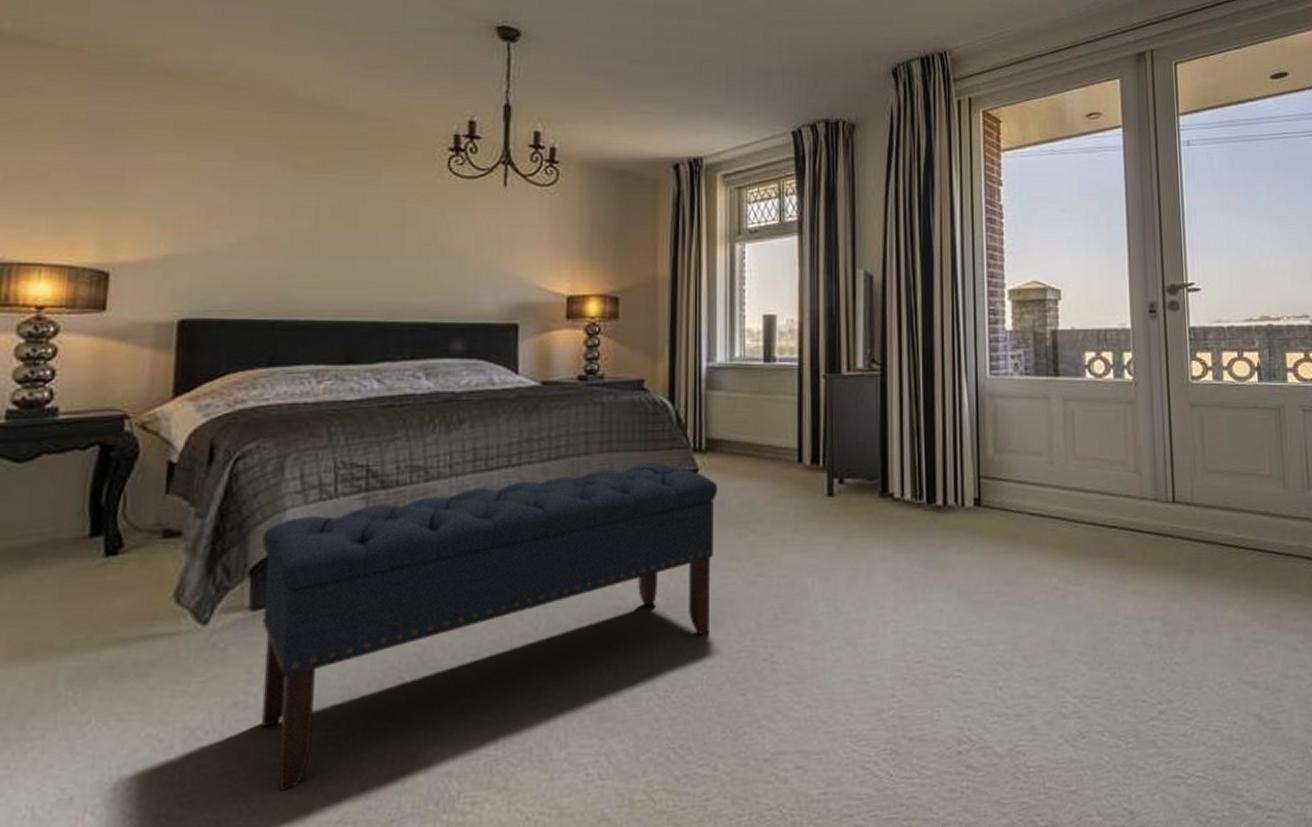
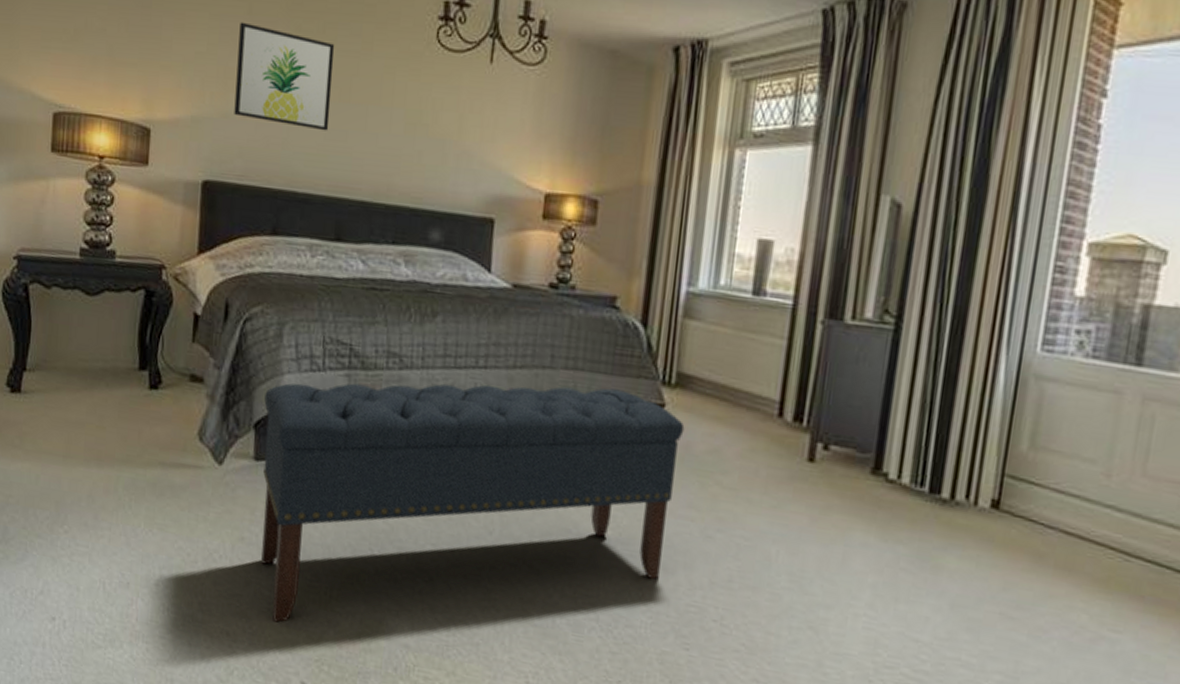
wall art: none [218,160,338,259] -> present [234,21,335,131]

